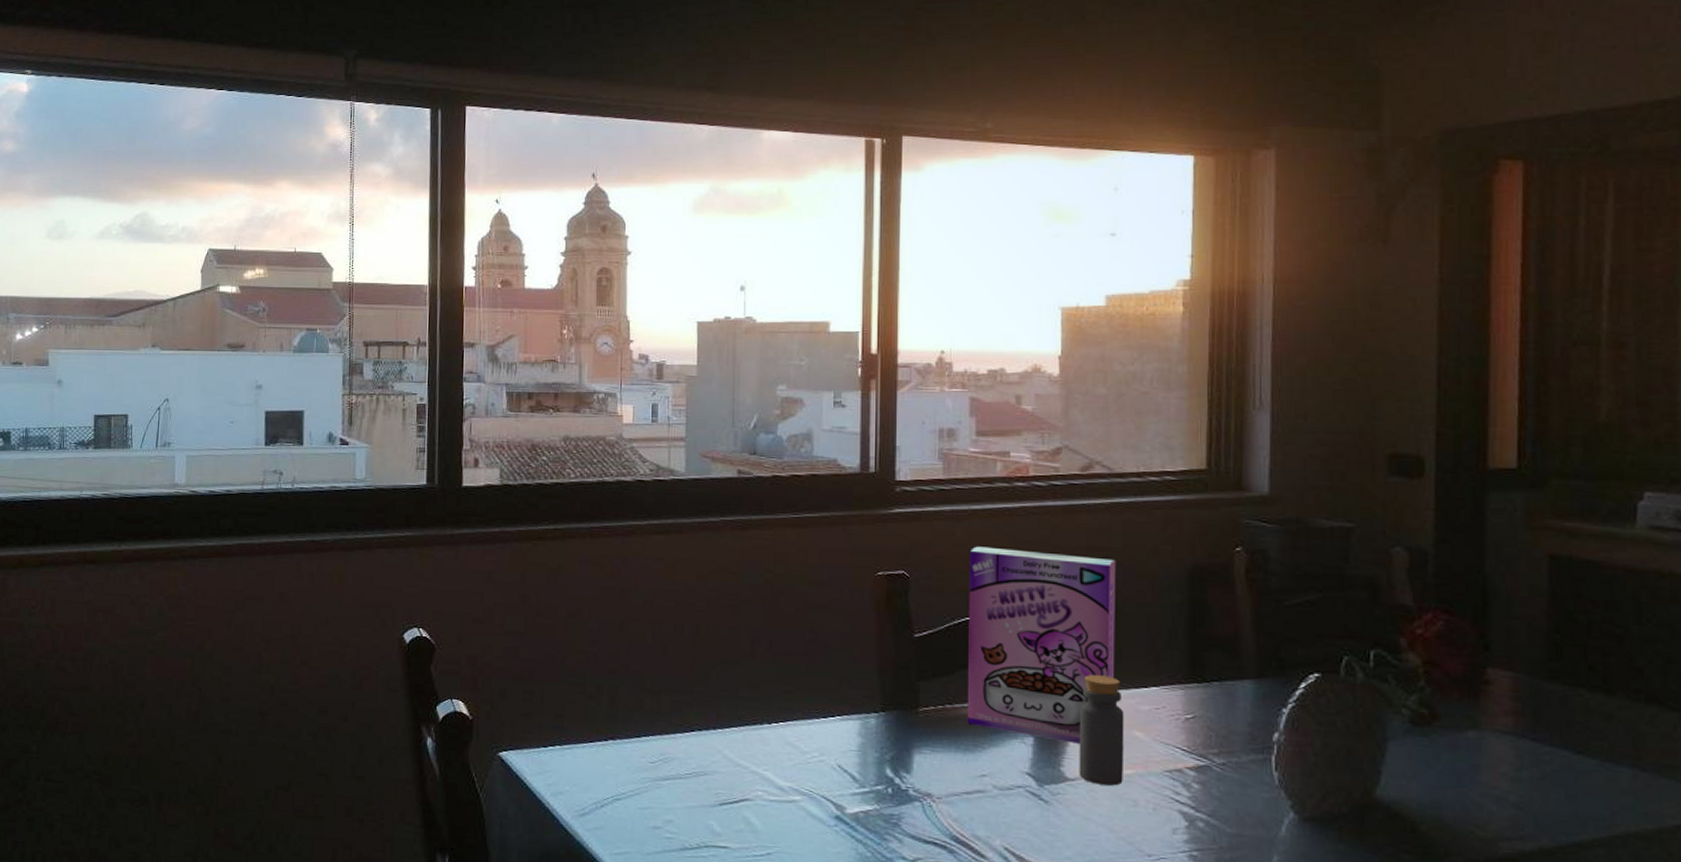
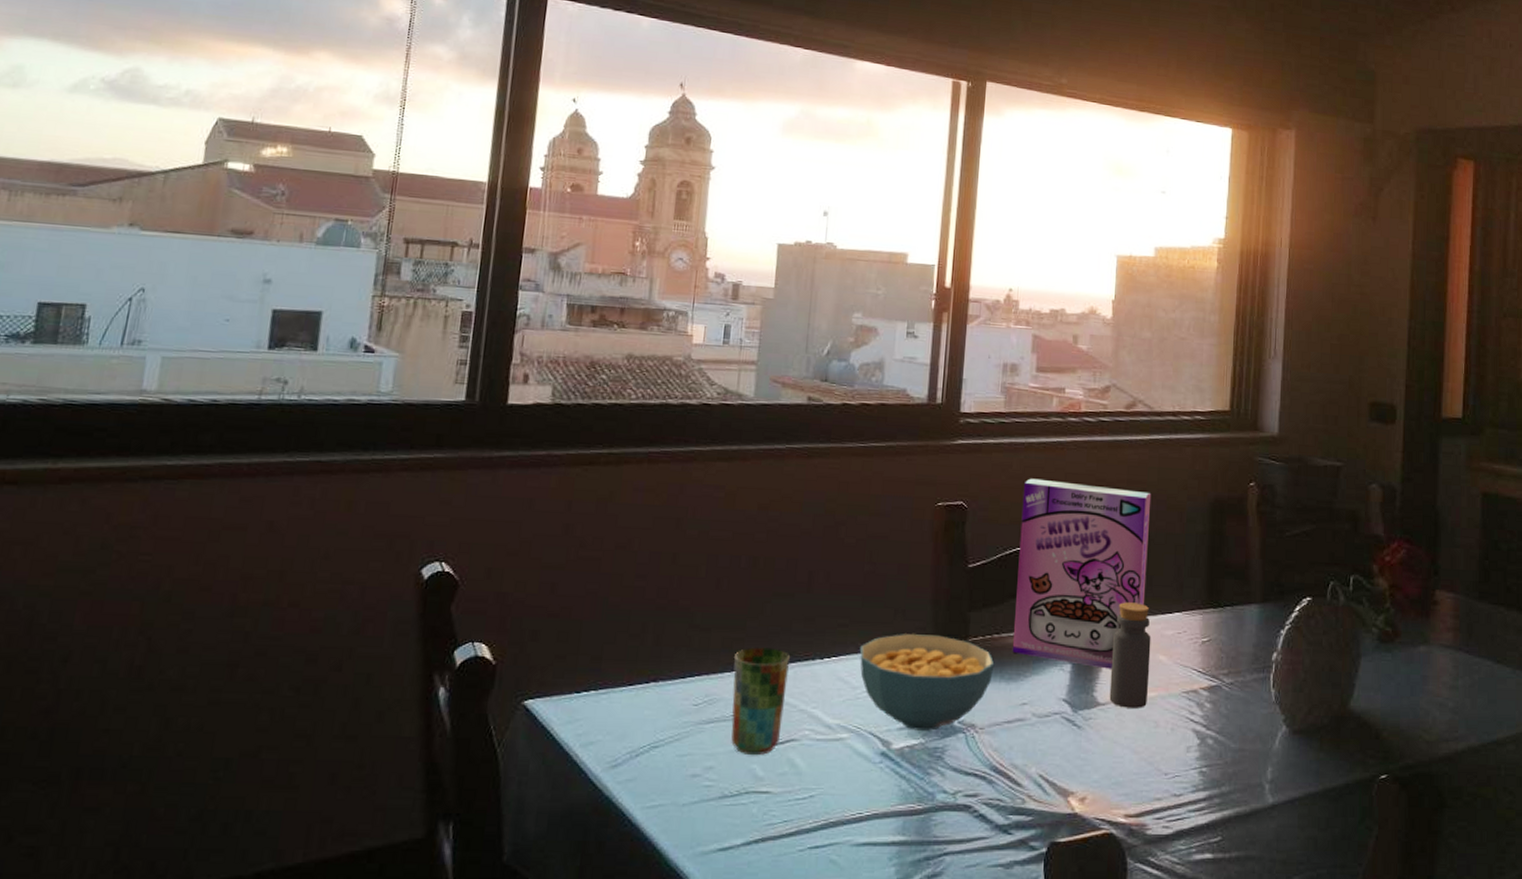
cup: none [685,710,739,813] -> present [731,647,791,756]
cereal bowl: none [806,702,949,798] -> present [859,634,995,731]

